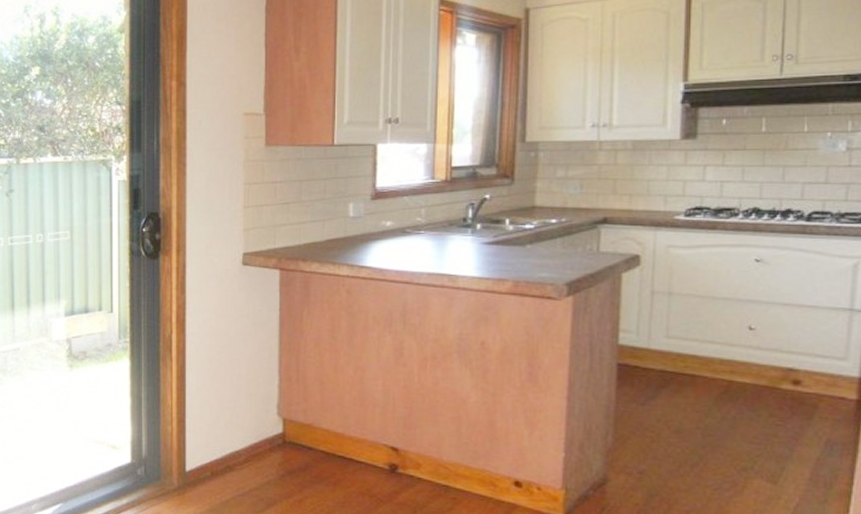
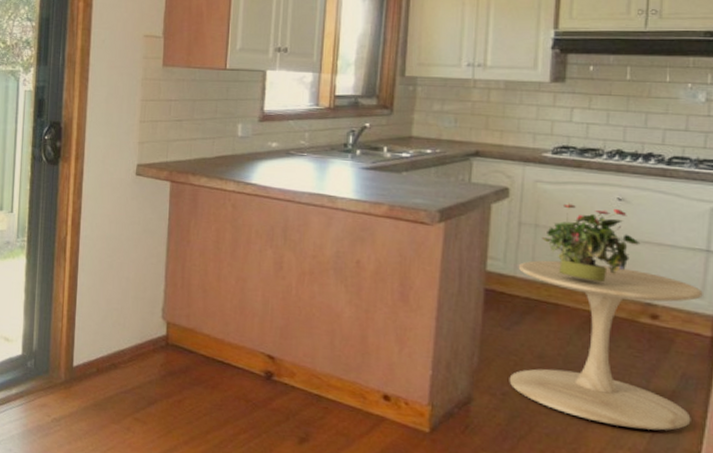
side table: none [645,329,847,501] -> present [509,260,703,431]
potted plant: none [677,267,780,350] -> present [542,202,641,283]

